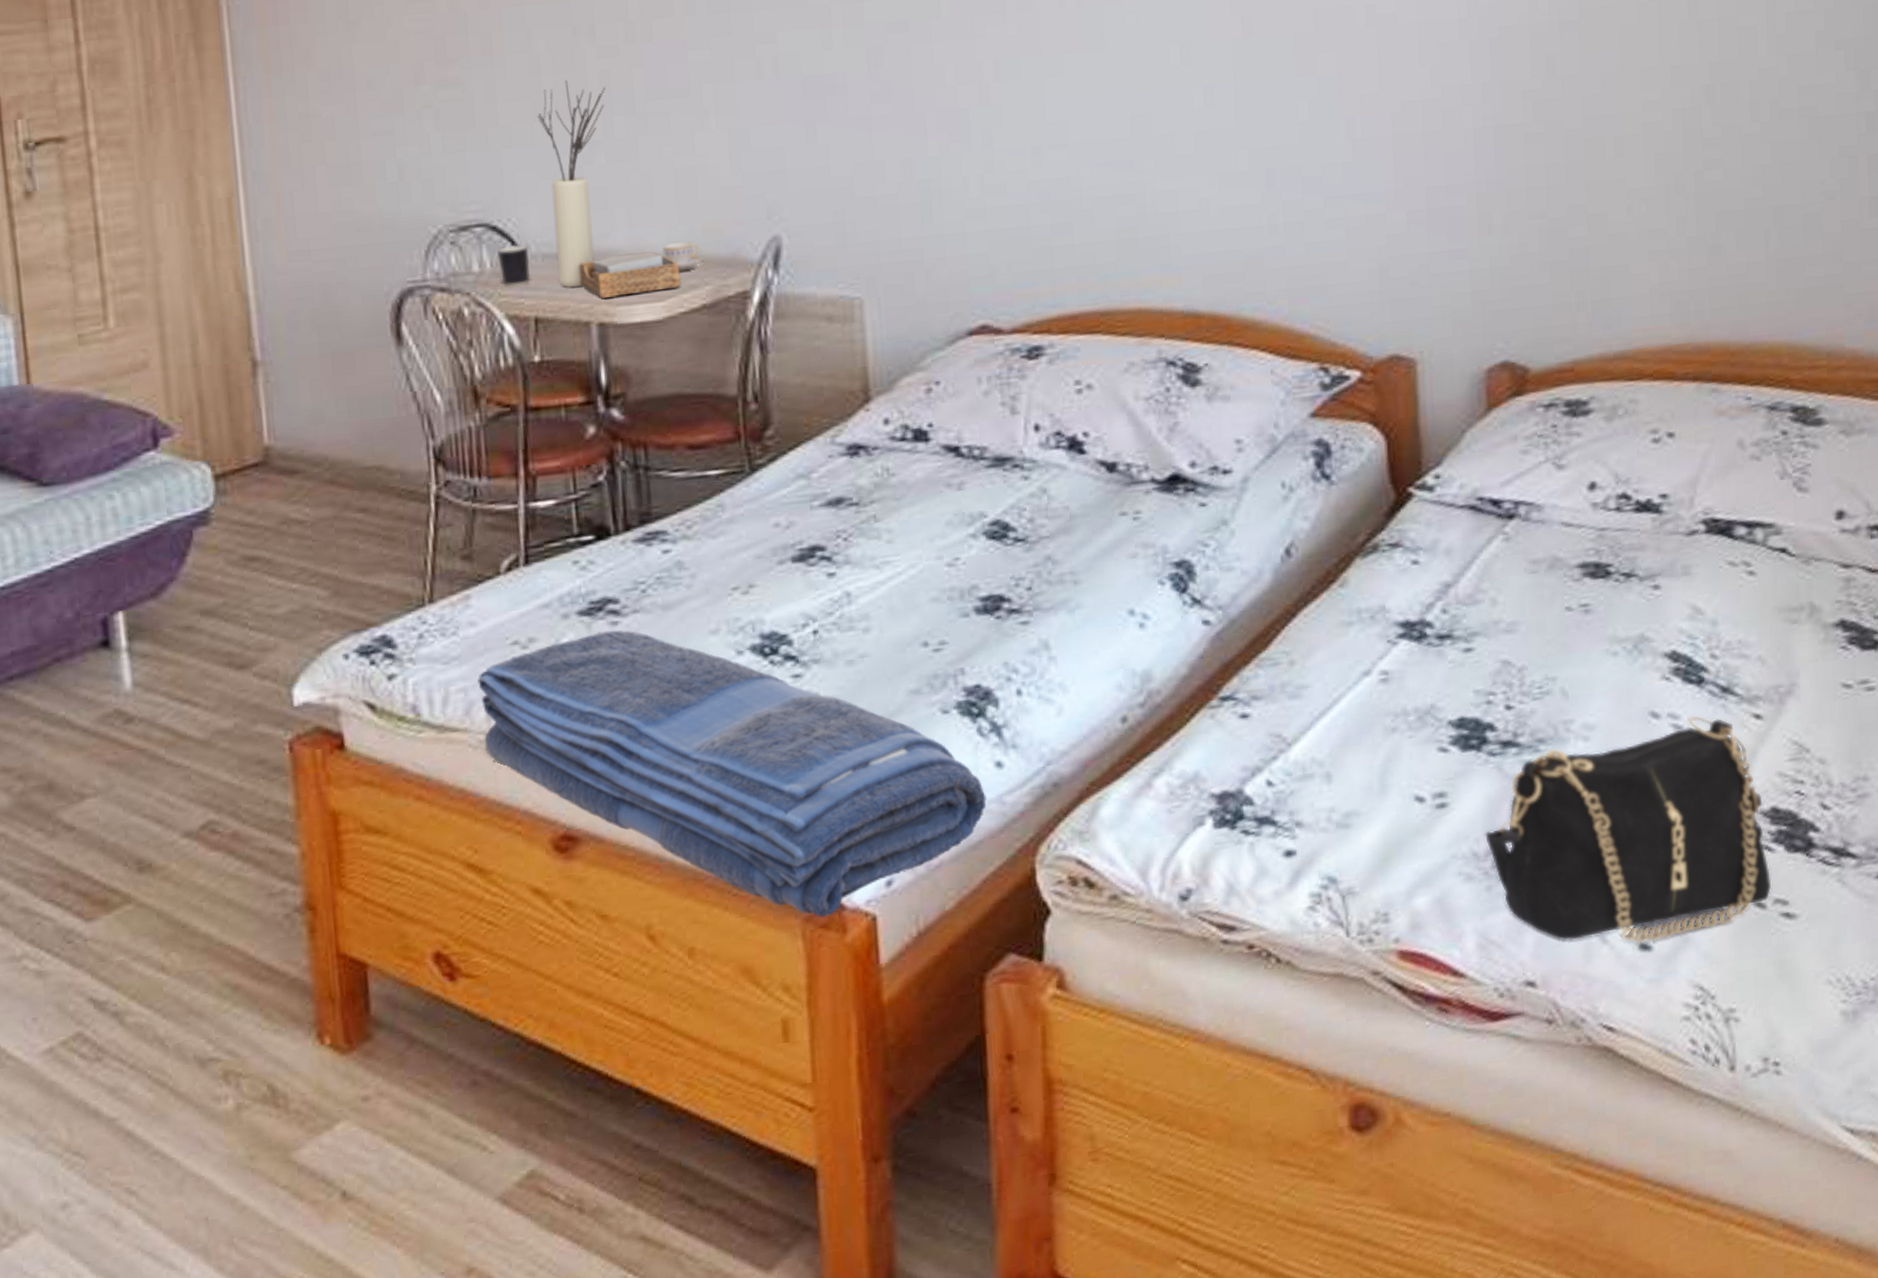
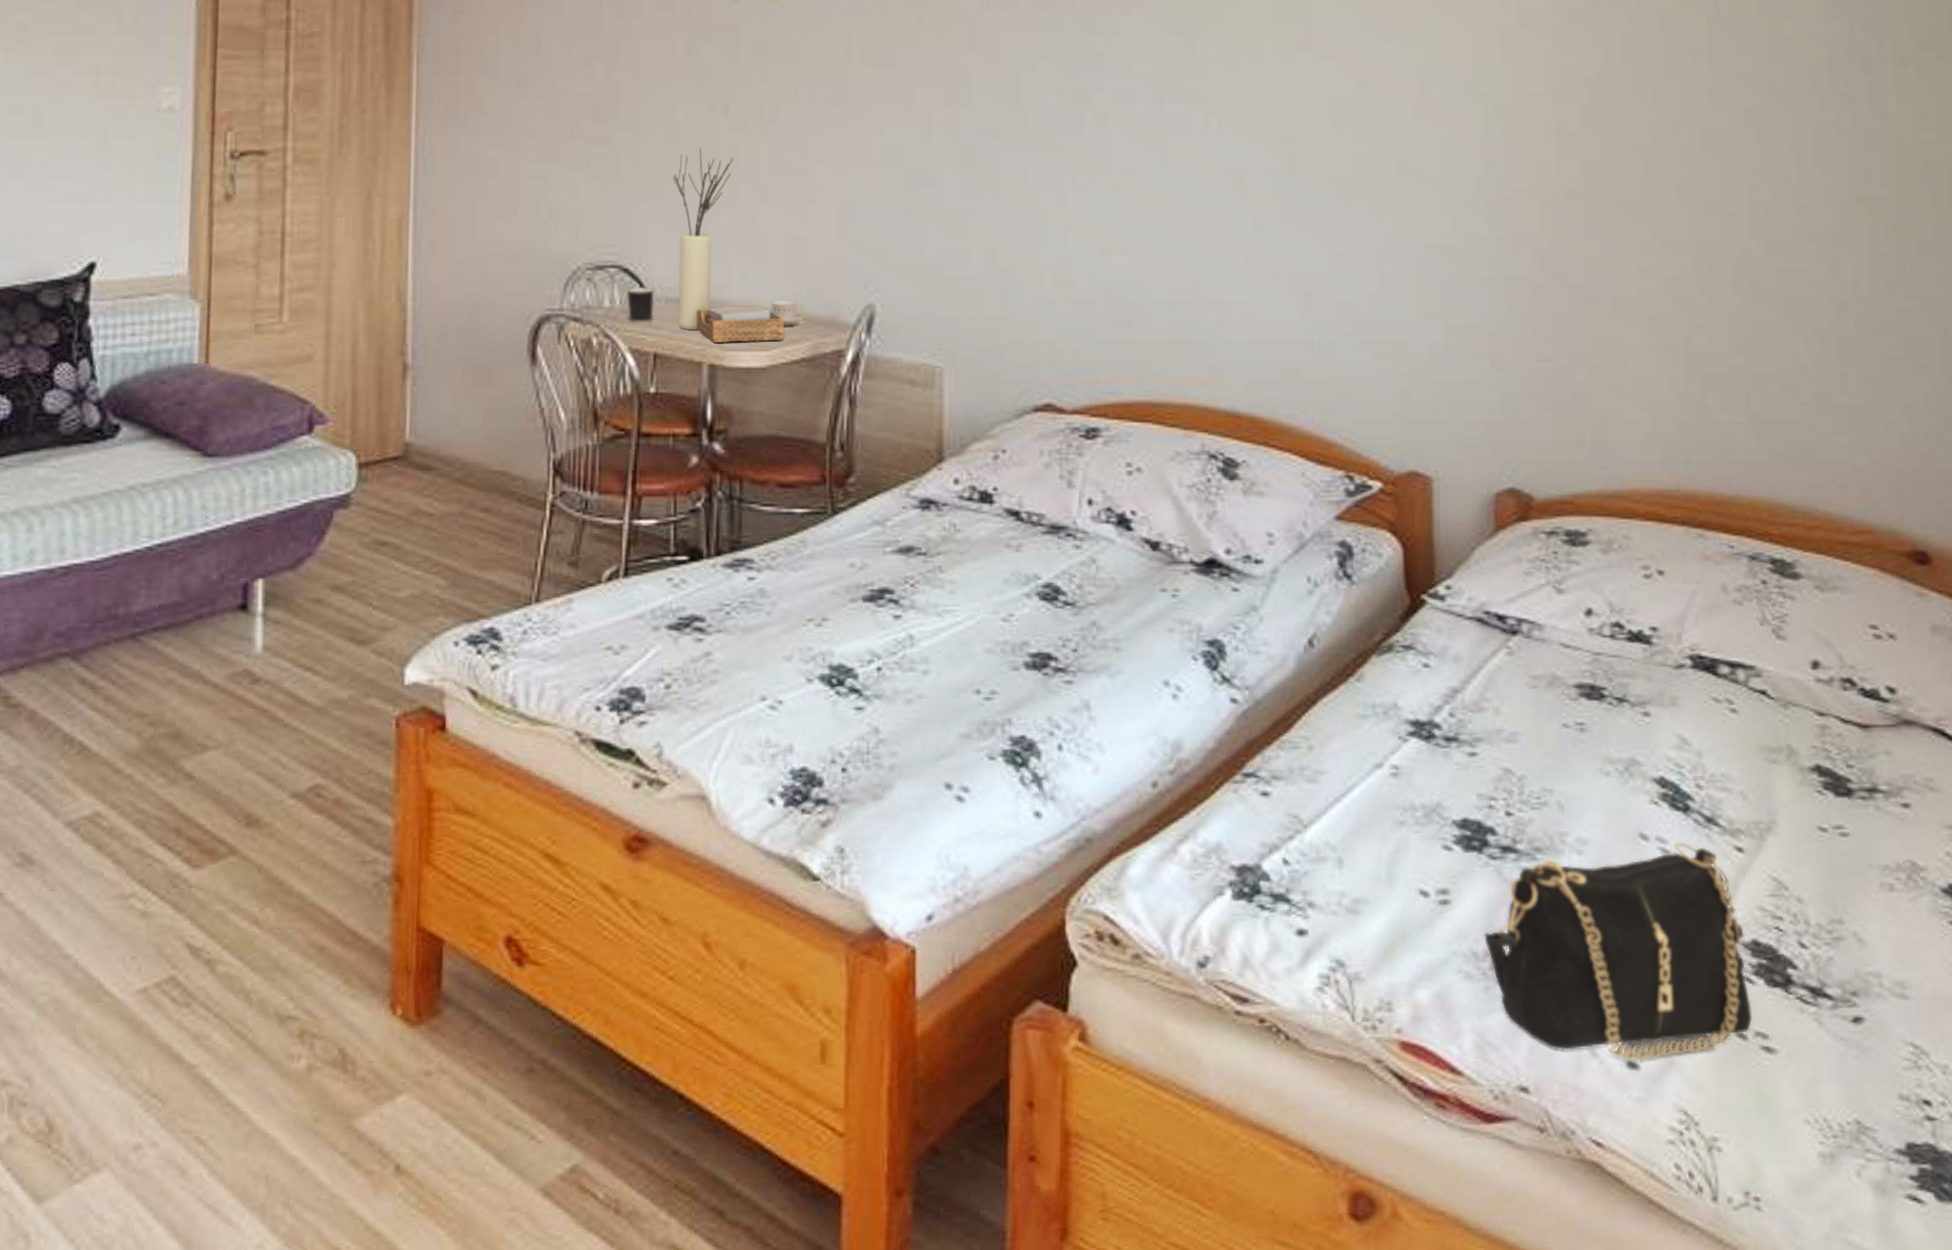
towel: present [477,630,987,918] -> none [571,646,1024,945]

